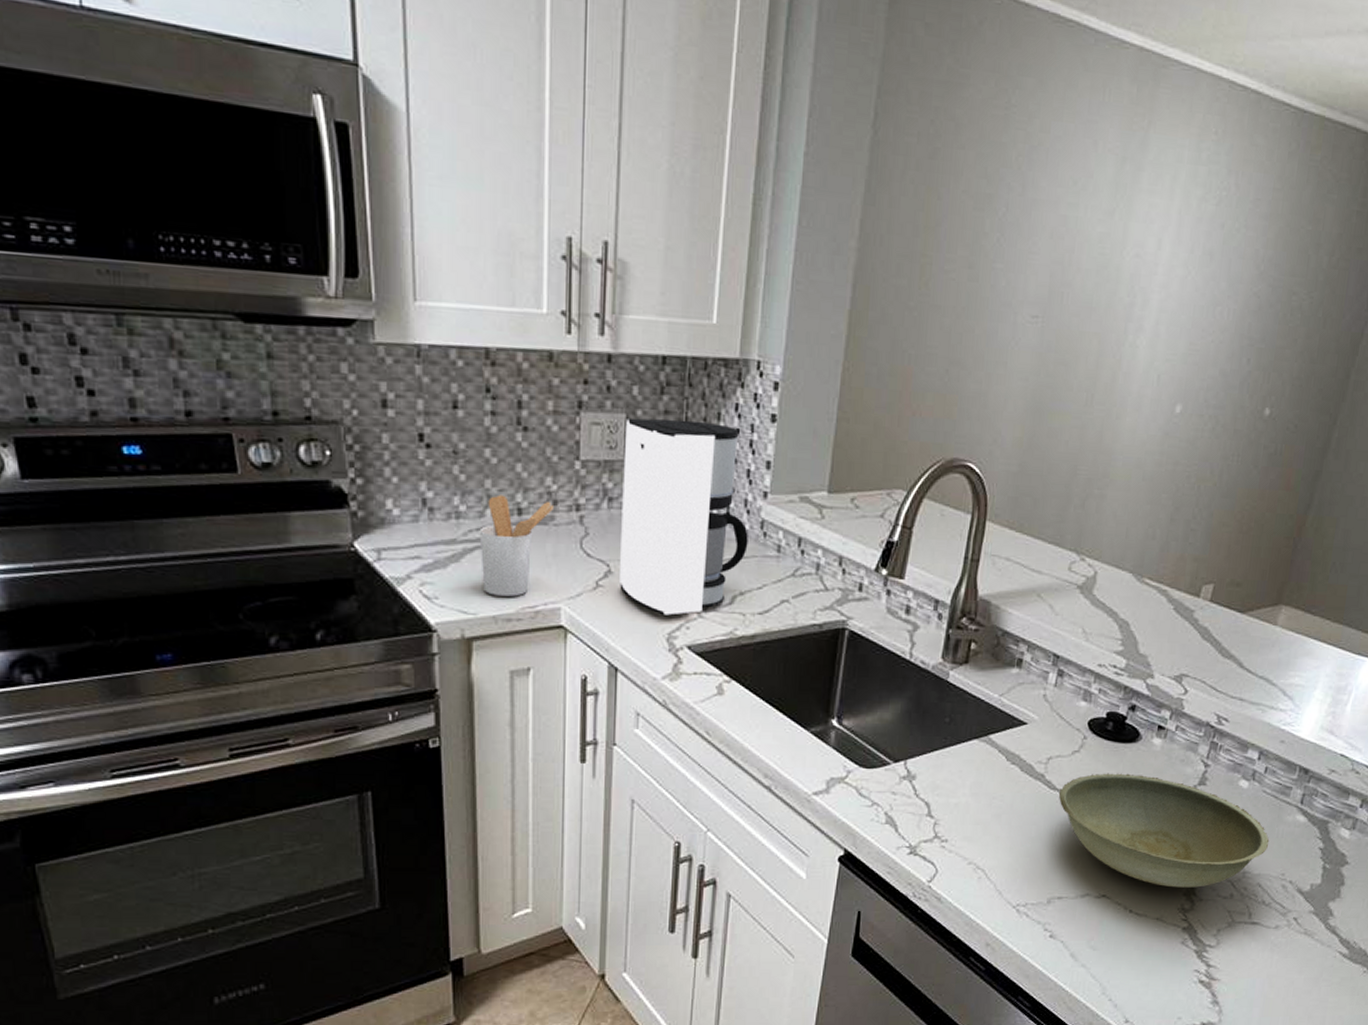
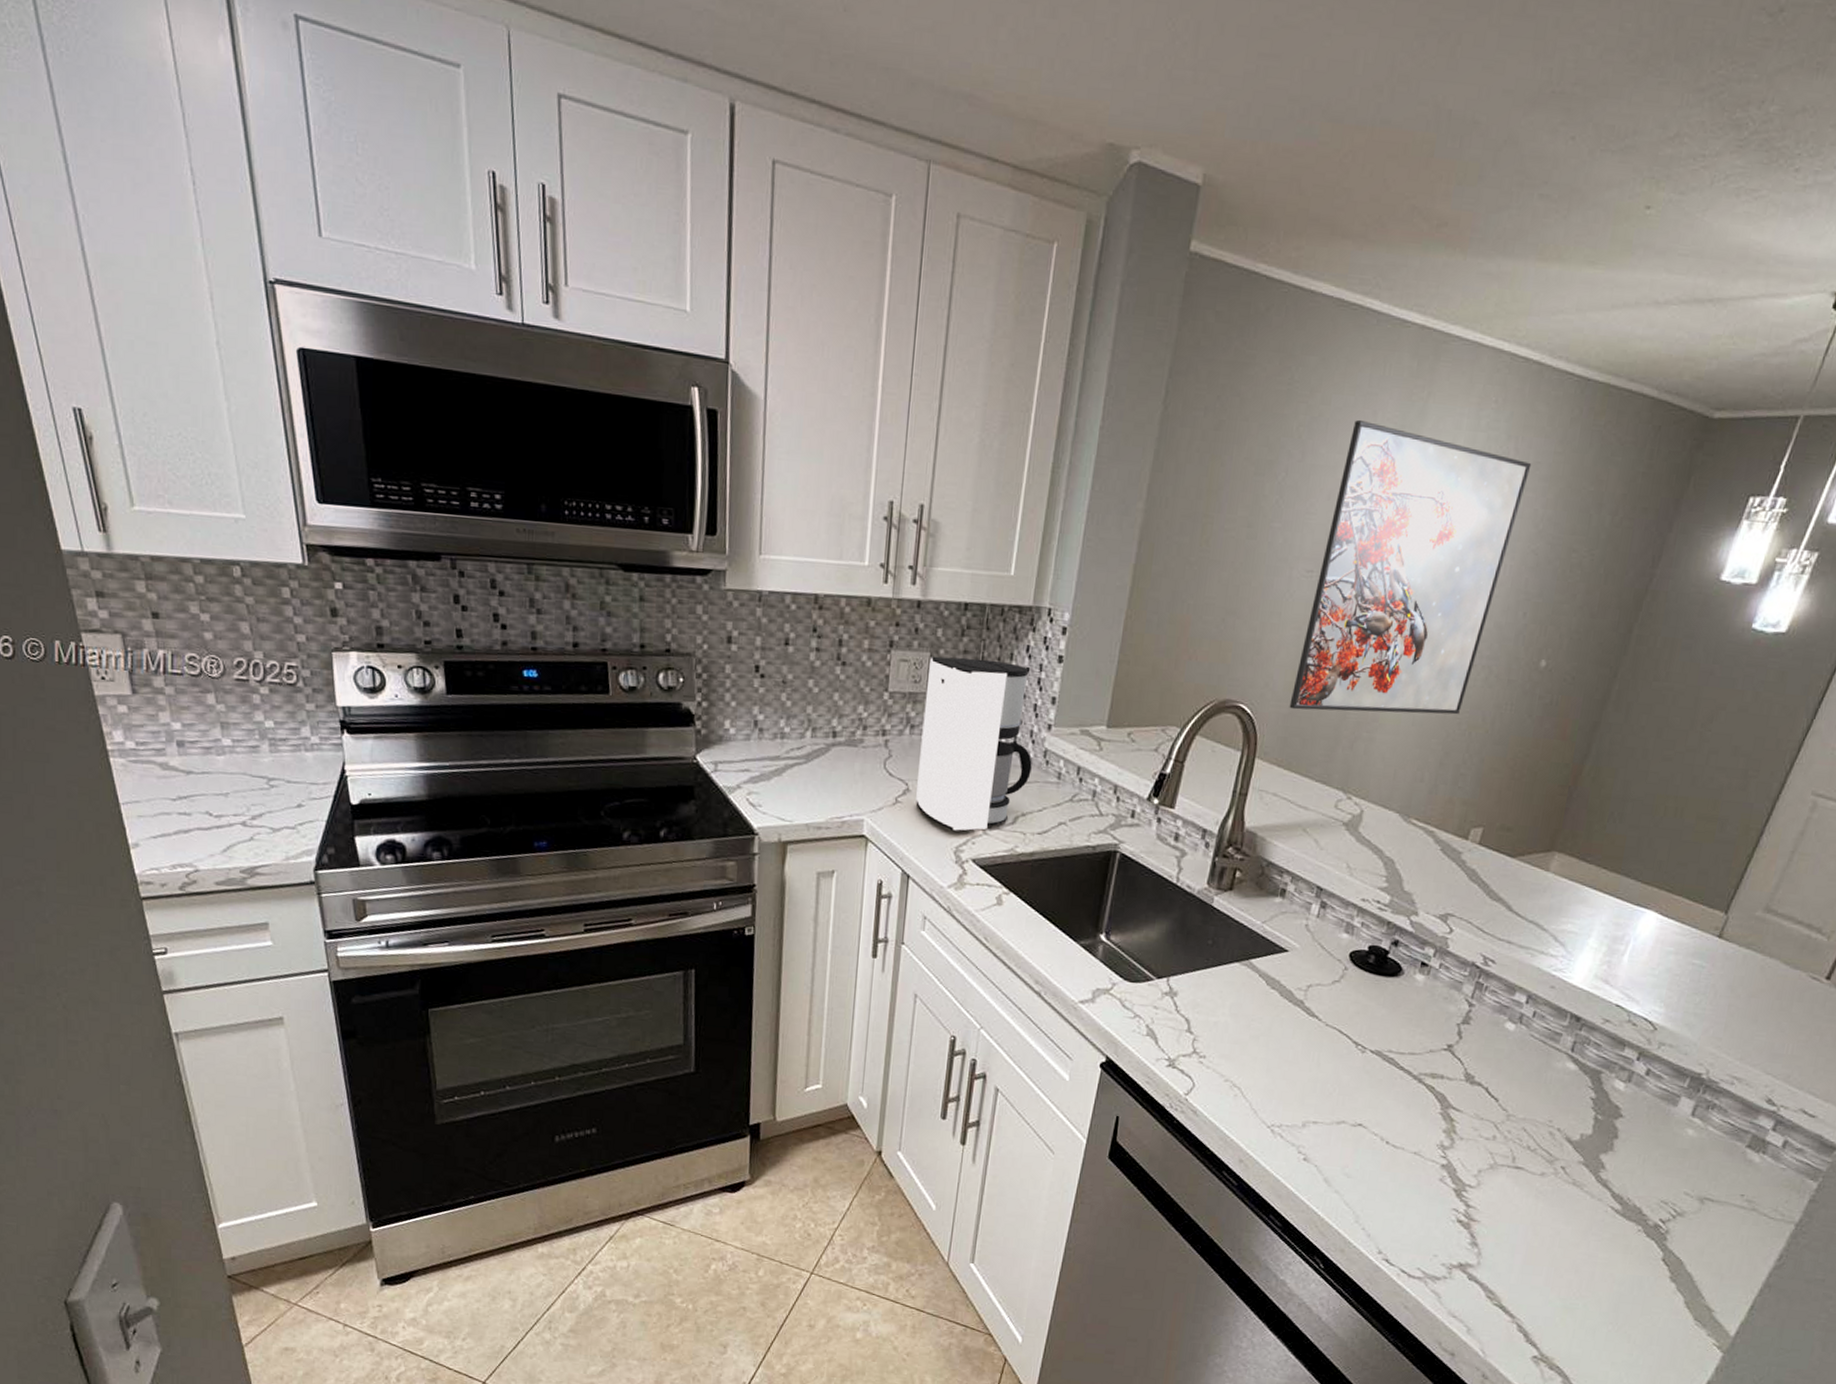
utensil holder: present [479,494,553,597] -> none [799,719,863,808]
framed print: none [1019,149,1252,468] -> present [1289,419,1532,715]
bowl: present [1058,773,1270,888] -> none [1317,1004,1537,1126]

